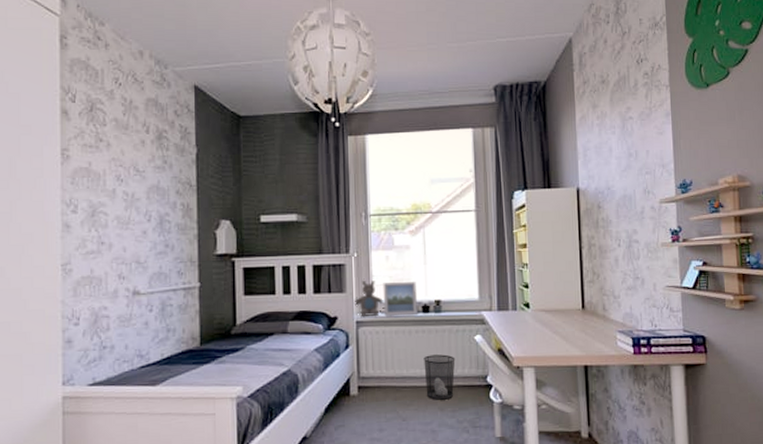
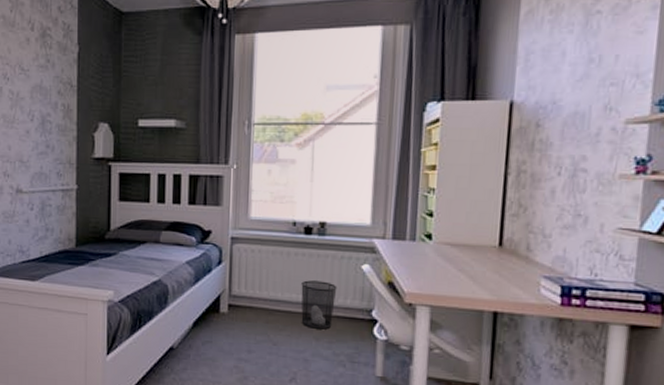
stuffed animal: present [355,281,383,316] -> none [231,195,262,233]
picture frame: present [383,282,418,317] -> none [261,199,300,237]

